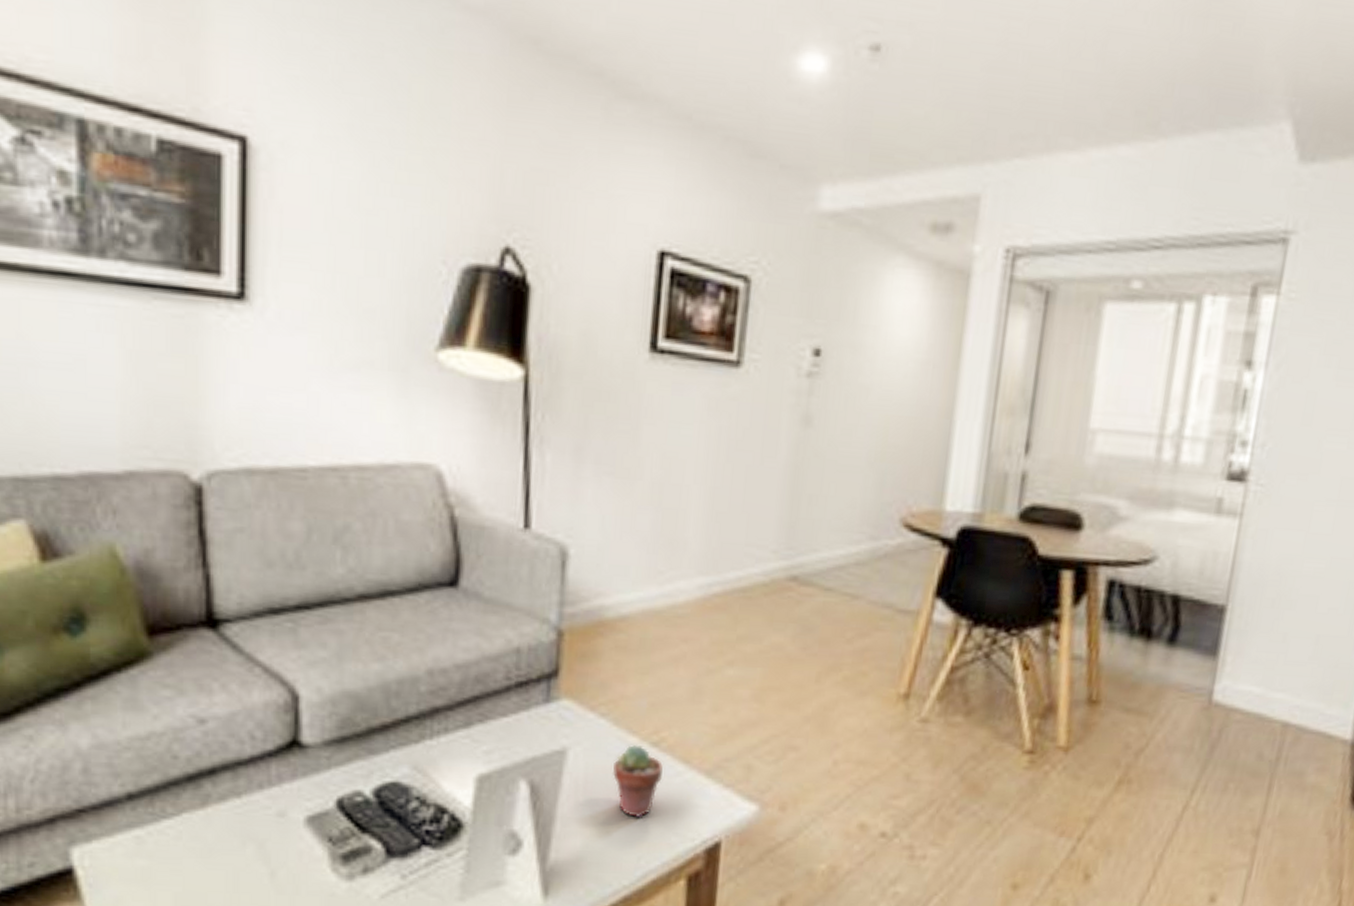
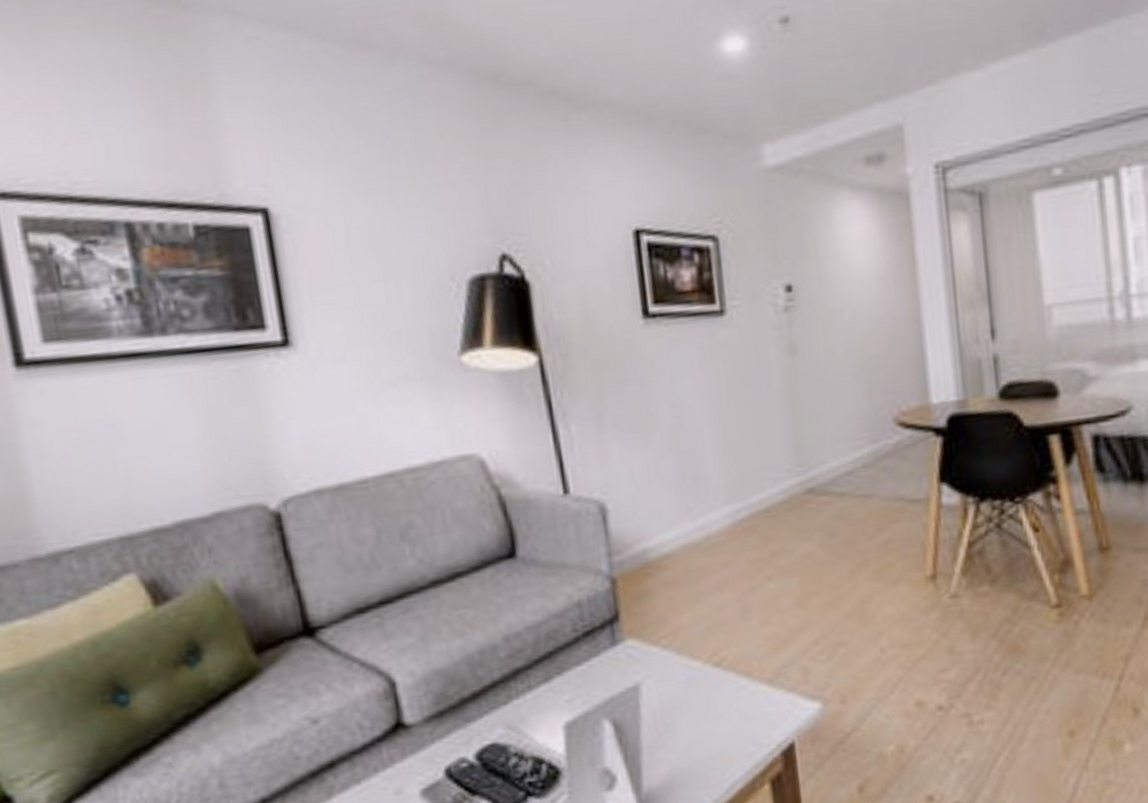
potted succulent: present [613,744,663,818] -> none [683,667,729,735]

